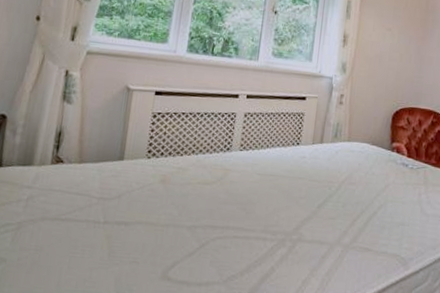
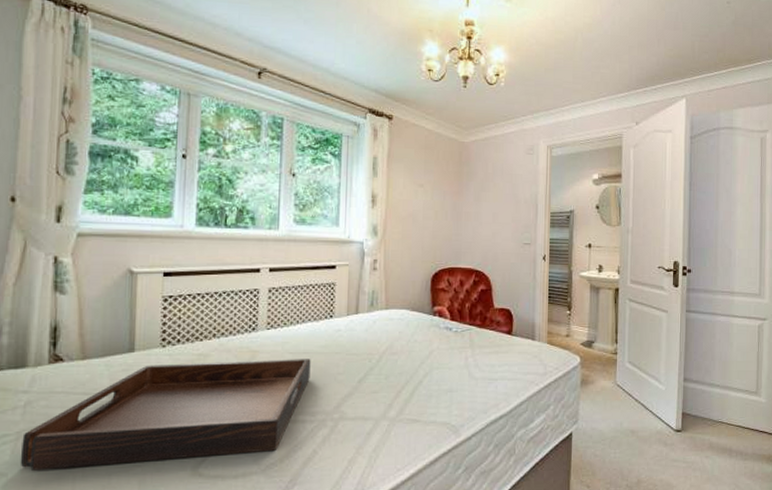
serving tray: none [17,173,277,264] -> present [20,359,311,471]

